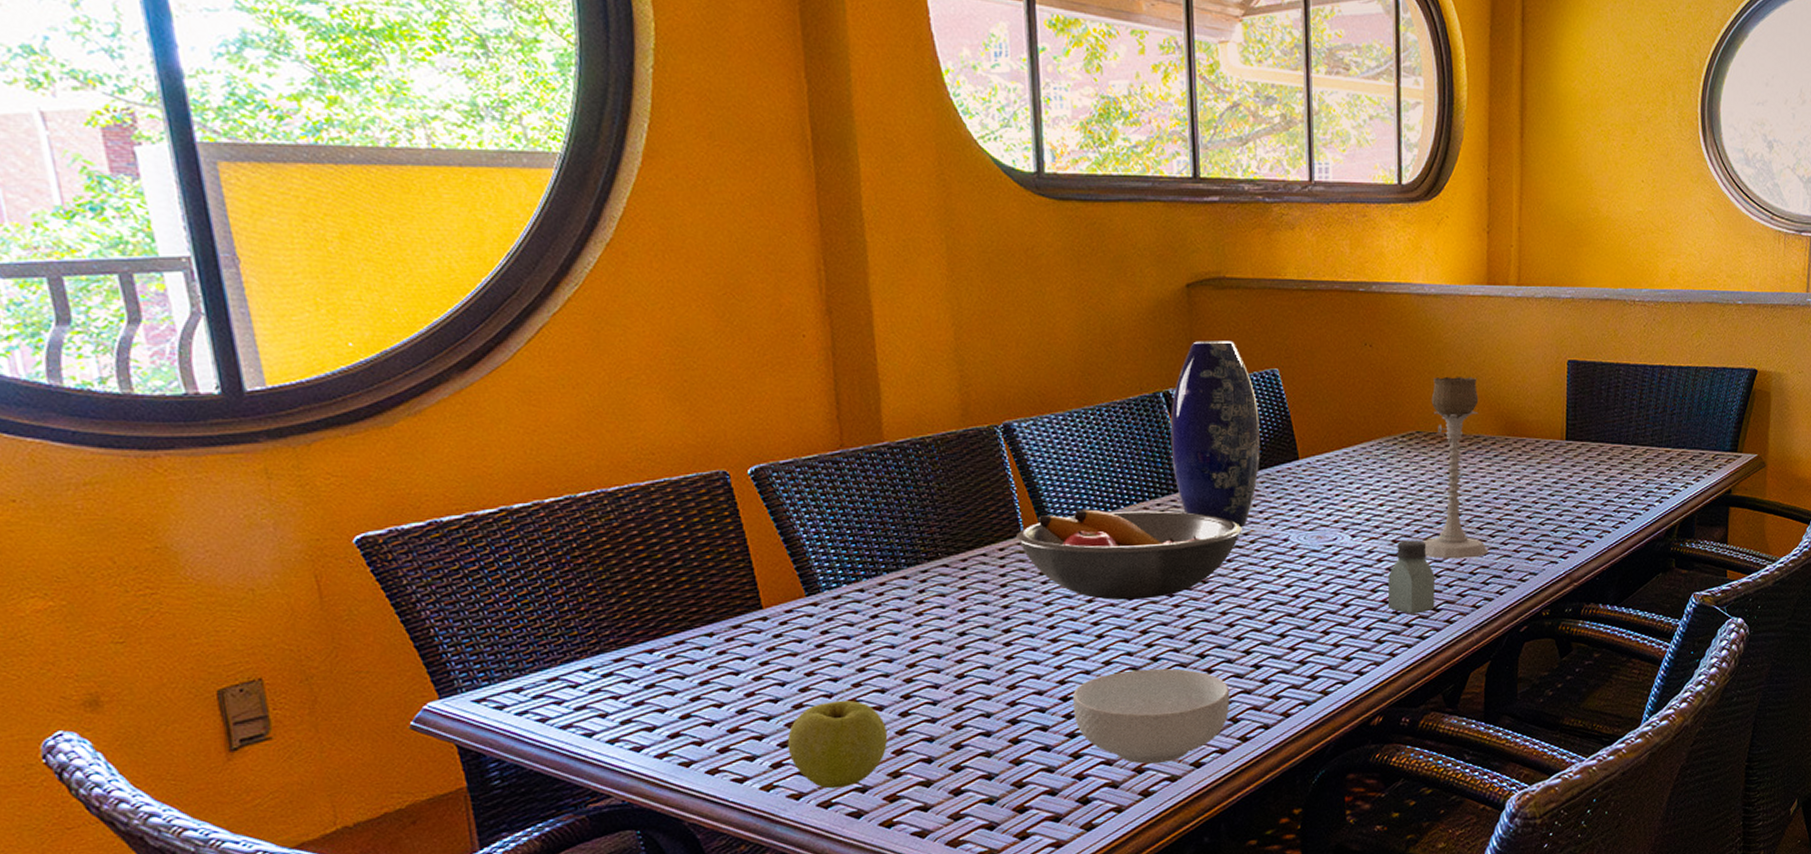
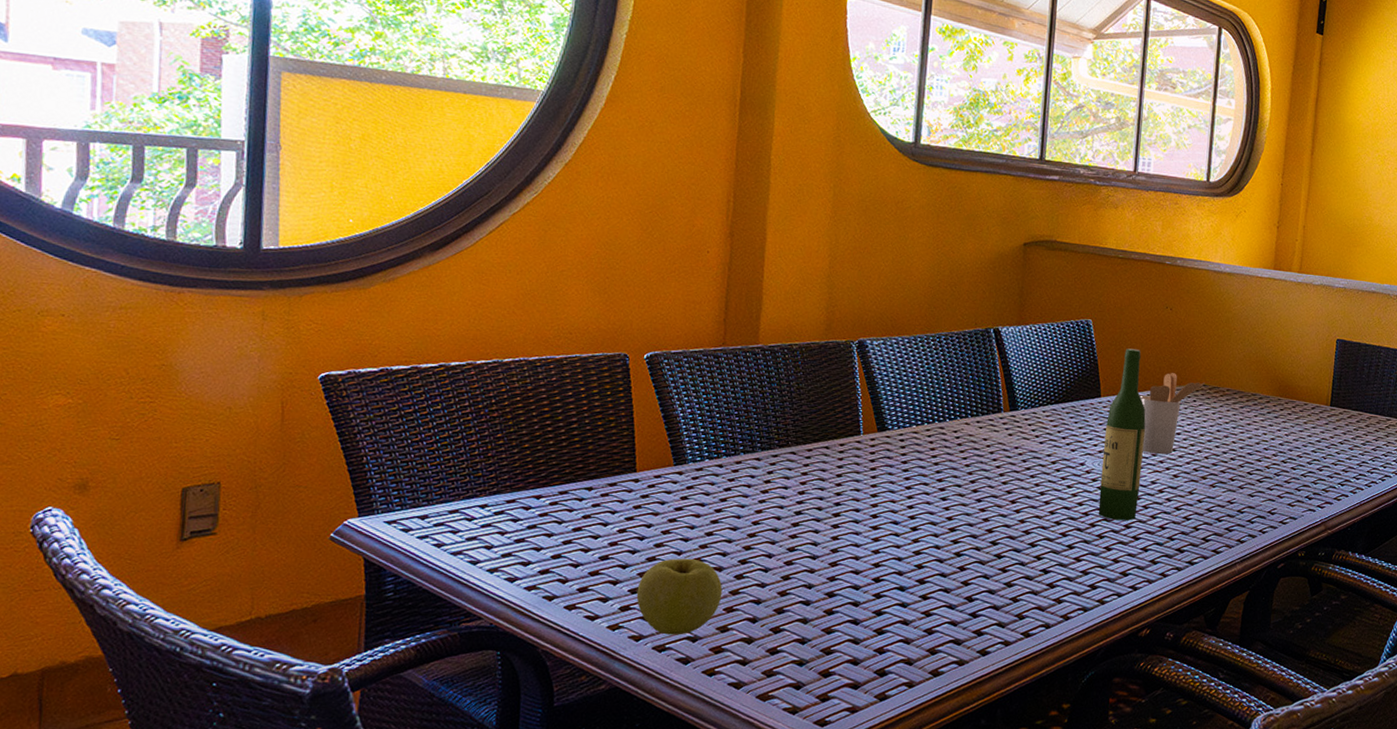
fruit bowl: present [1015,509,1242,600] -> none [855,419,1046,502]
cereal bowl: present [1072,668,1230,765] -> none [883,561,1020,648]
vase: present [1170,341,1260,528] -> none [994,290,1072,449]
wine bottle: none [1308,398,1355,600] -> present [1098,348,1146,521]
utensil holder: none [1344,422,1420,519] -> present [1139,373,1206,455]
saltshaker: present [1387,540,1435,614] -> none [1164,476,1207,542]
candle holder: present [1424,377,1488,559] -> none [1200,341,1259,499]

